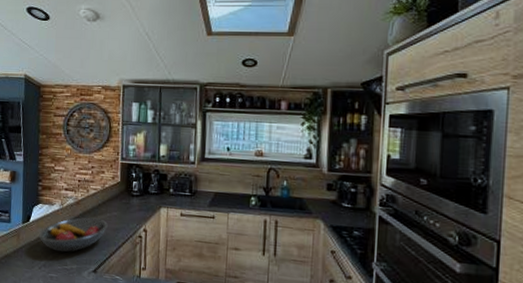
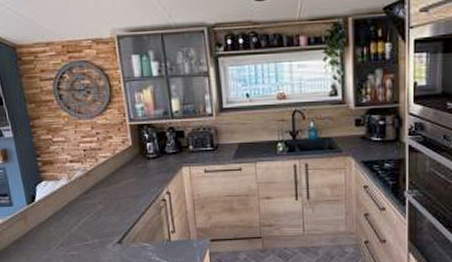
fruit bowl: present [38,217,108,253] -> none [48,187,126,228]

